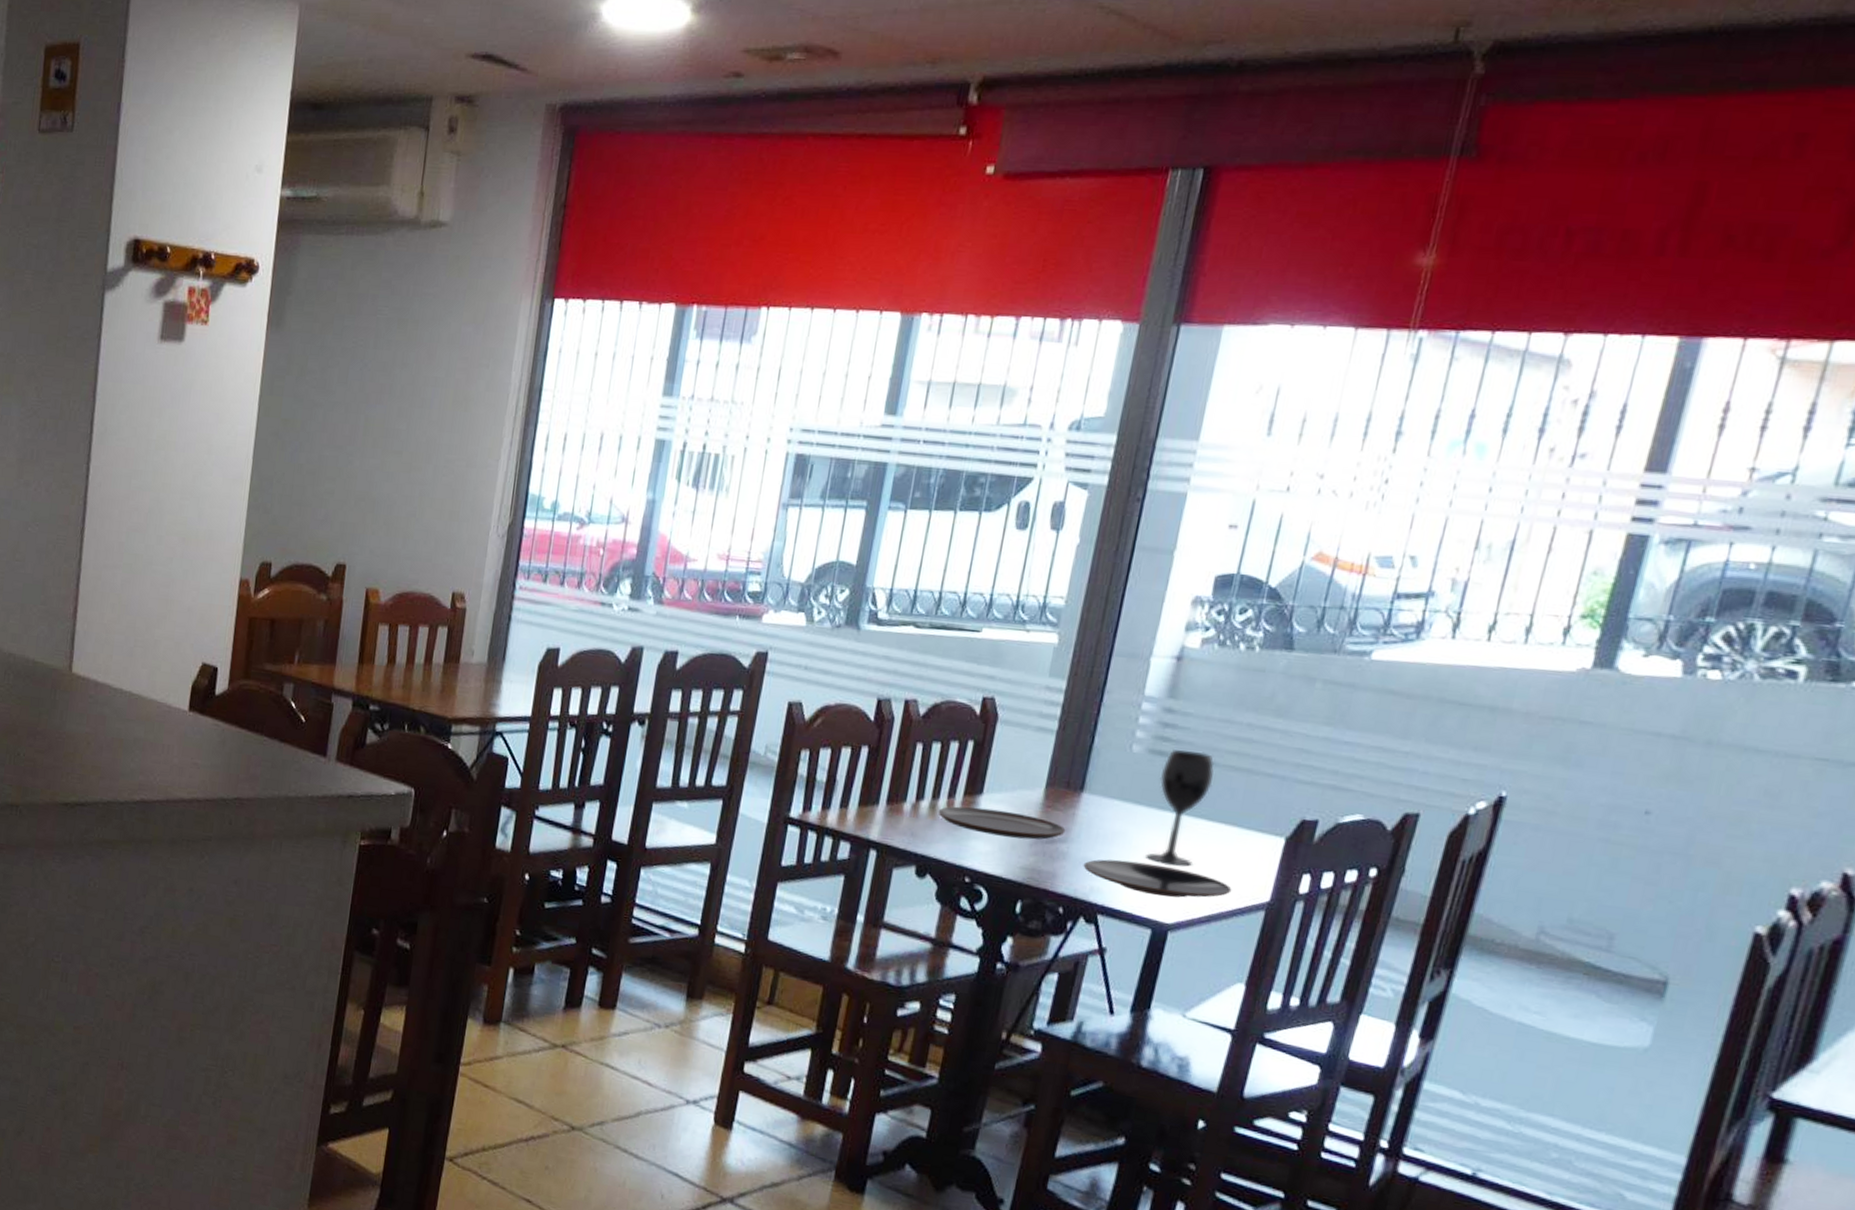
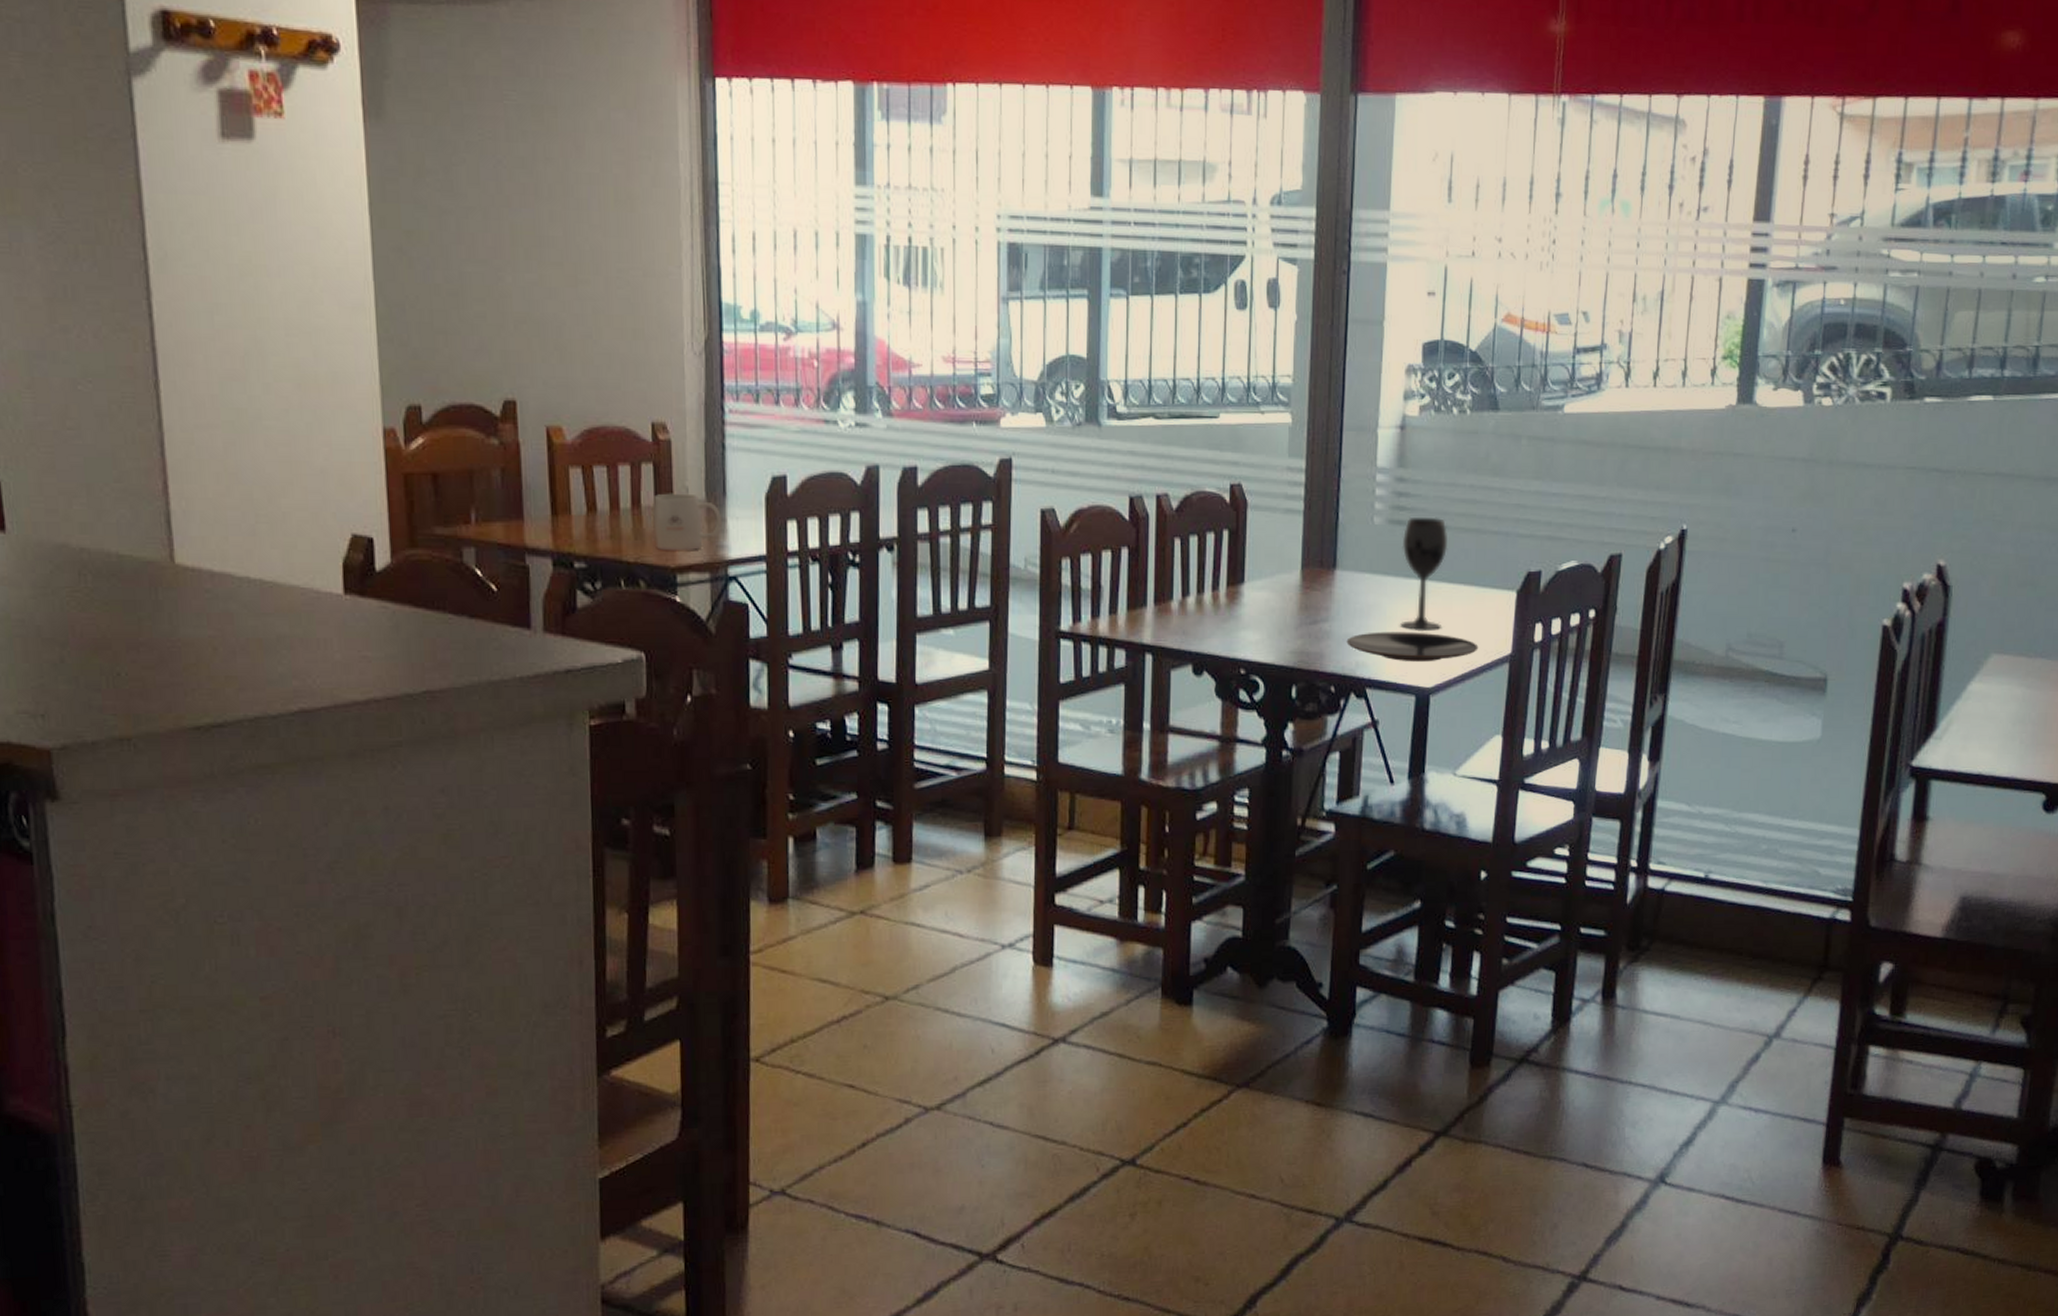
mug: none [438,654,498,706] -> present [652,493,721,552]
plate: present [938,806,1066,840] -> none [1205,597,1326,623]

